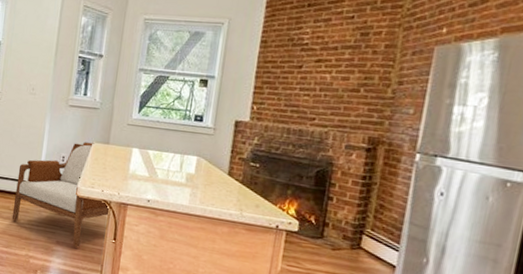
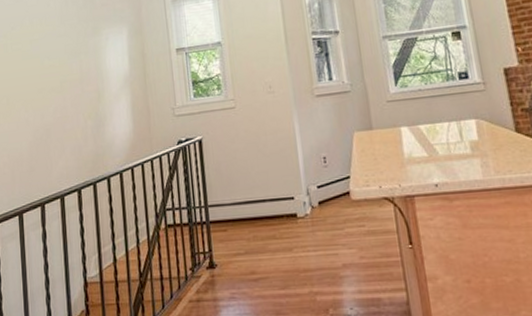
armchair: present [11,142,109,248] -> none [275,132,396,267]

